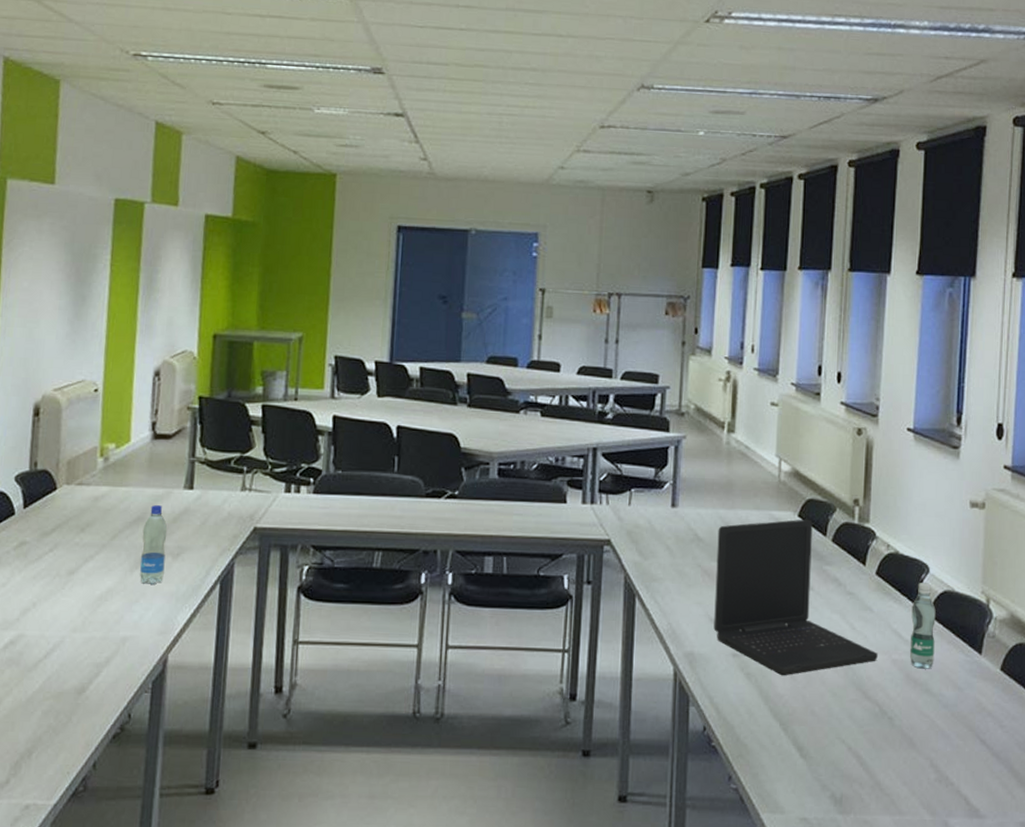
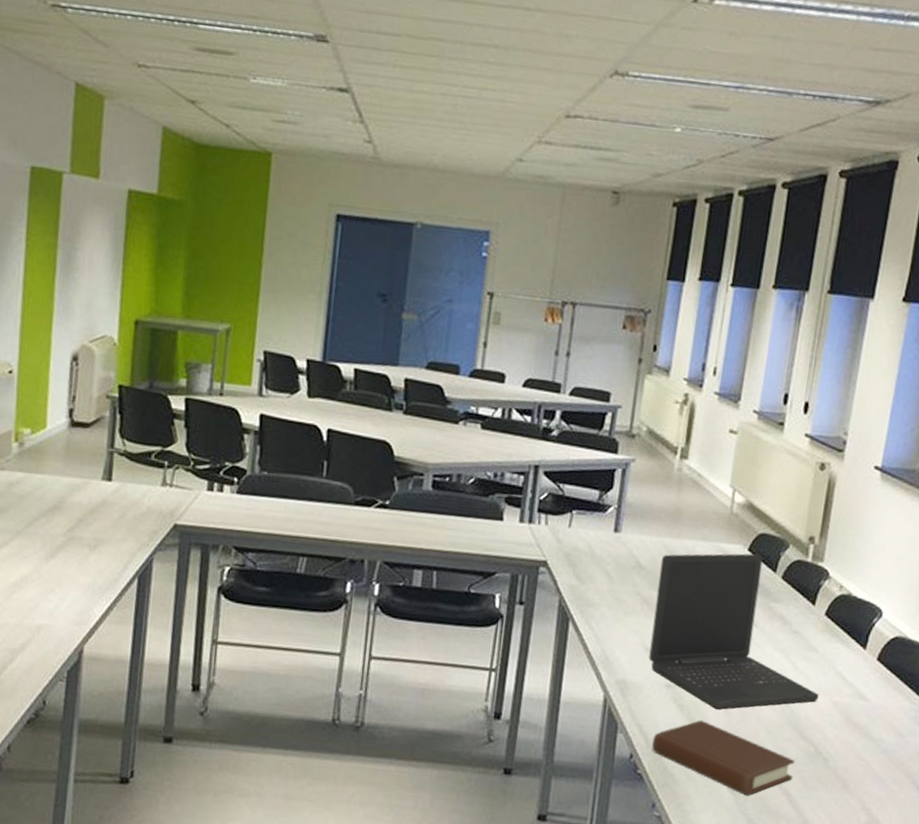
bottle: present [139,505,168,584] -> none [55,495,85,575]
book: none [723,687,862,760] -> present [652,719,795,795]
bottle: present [909,583,936,669] -> none [852,627,885,714]

